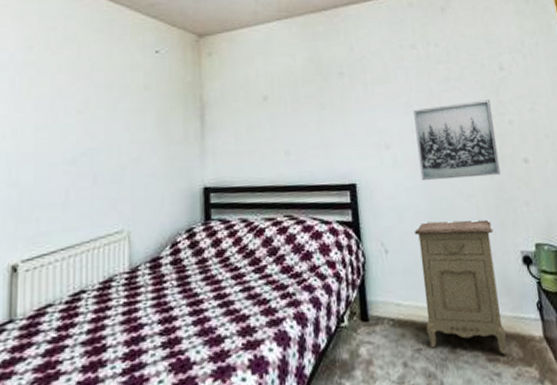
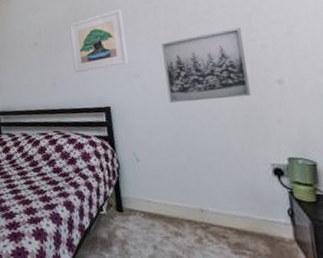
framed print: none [309,65,378,140] -> present [69,9,128,73]
nightstand: present [413,219,506,354] -> none [162,135,253,249]

